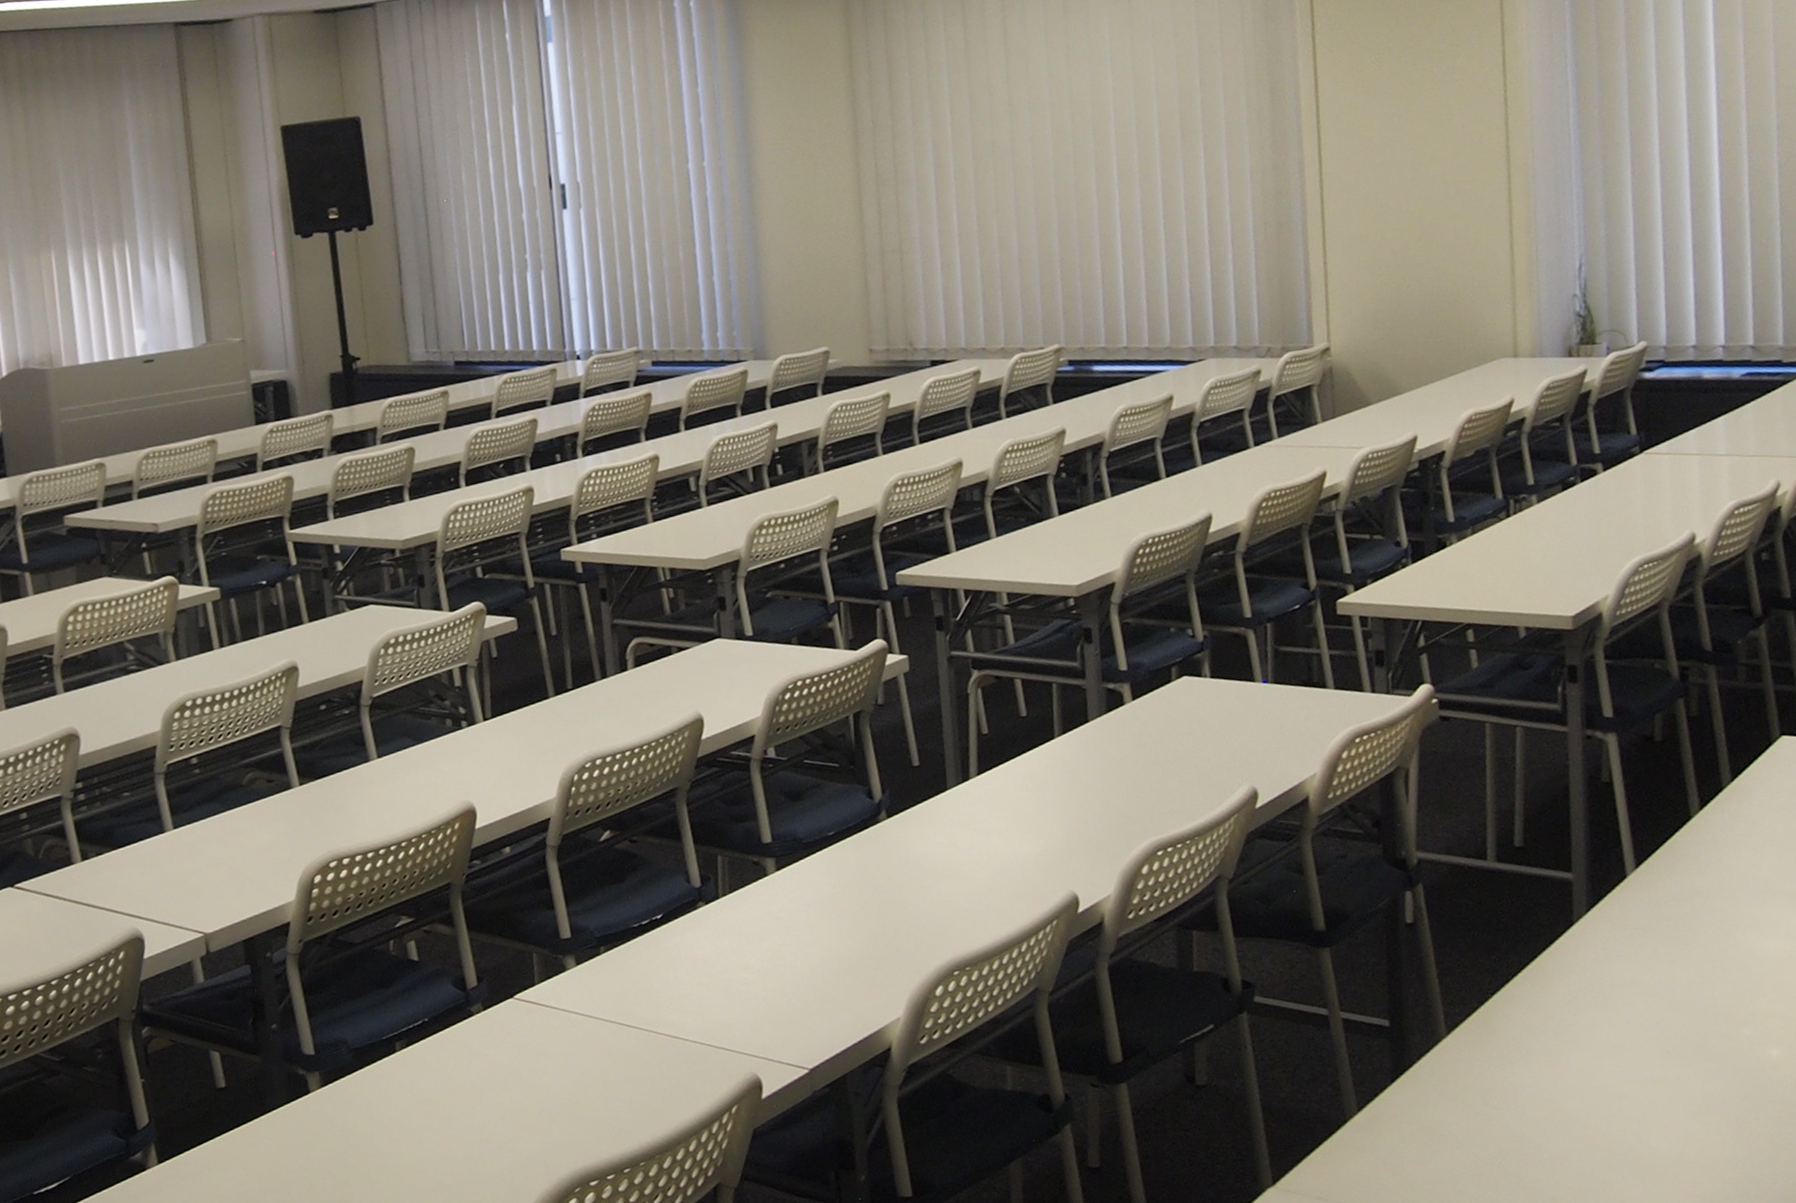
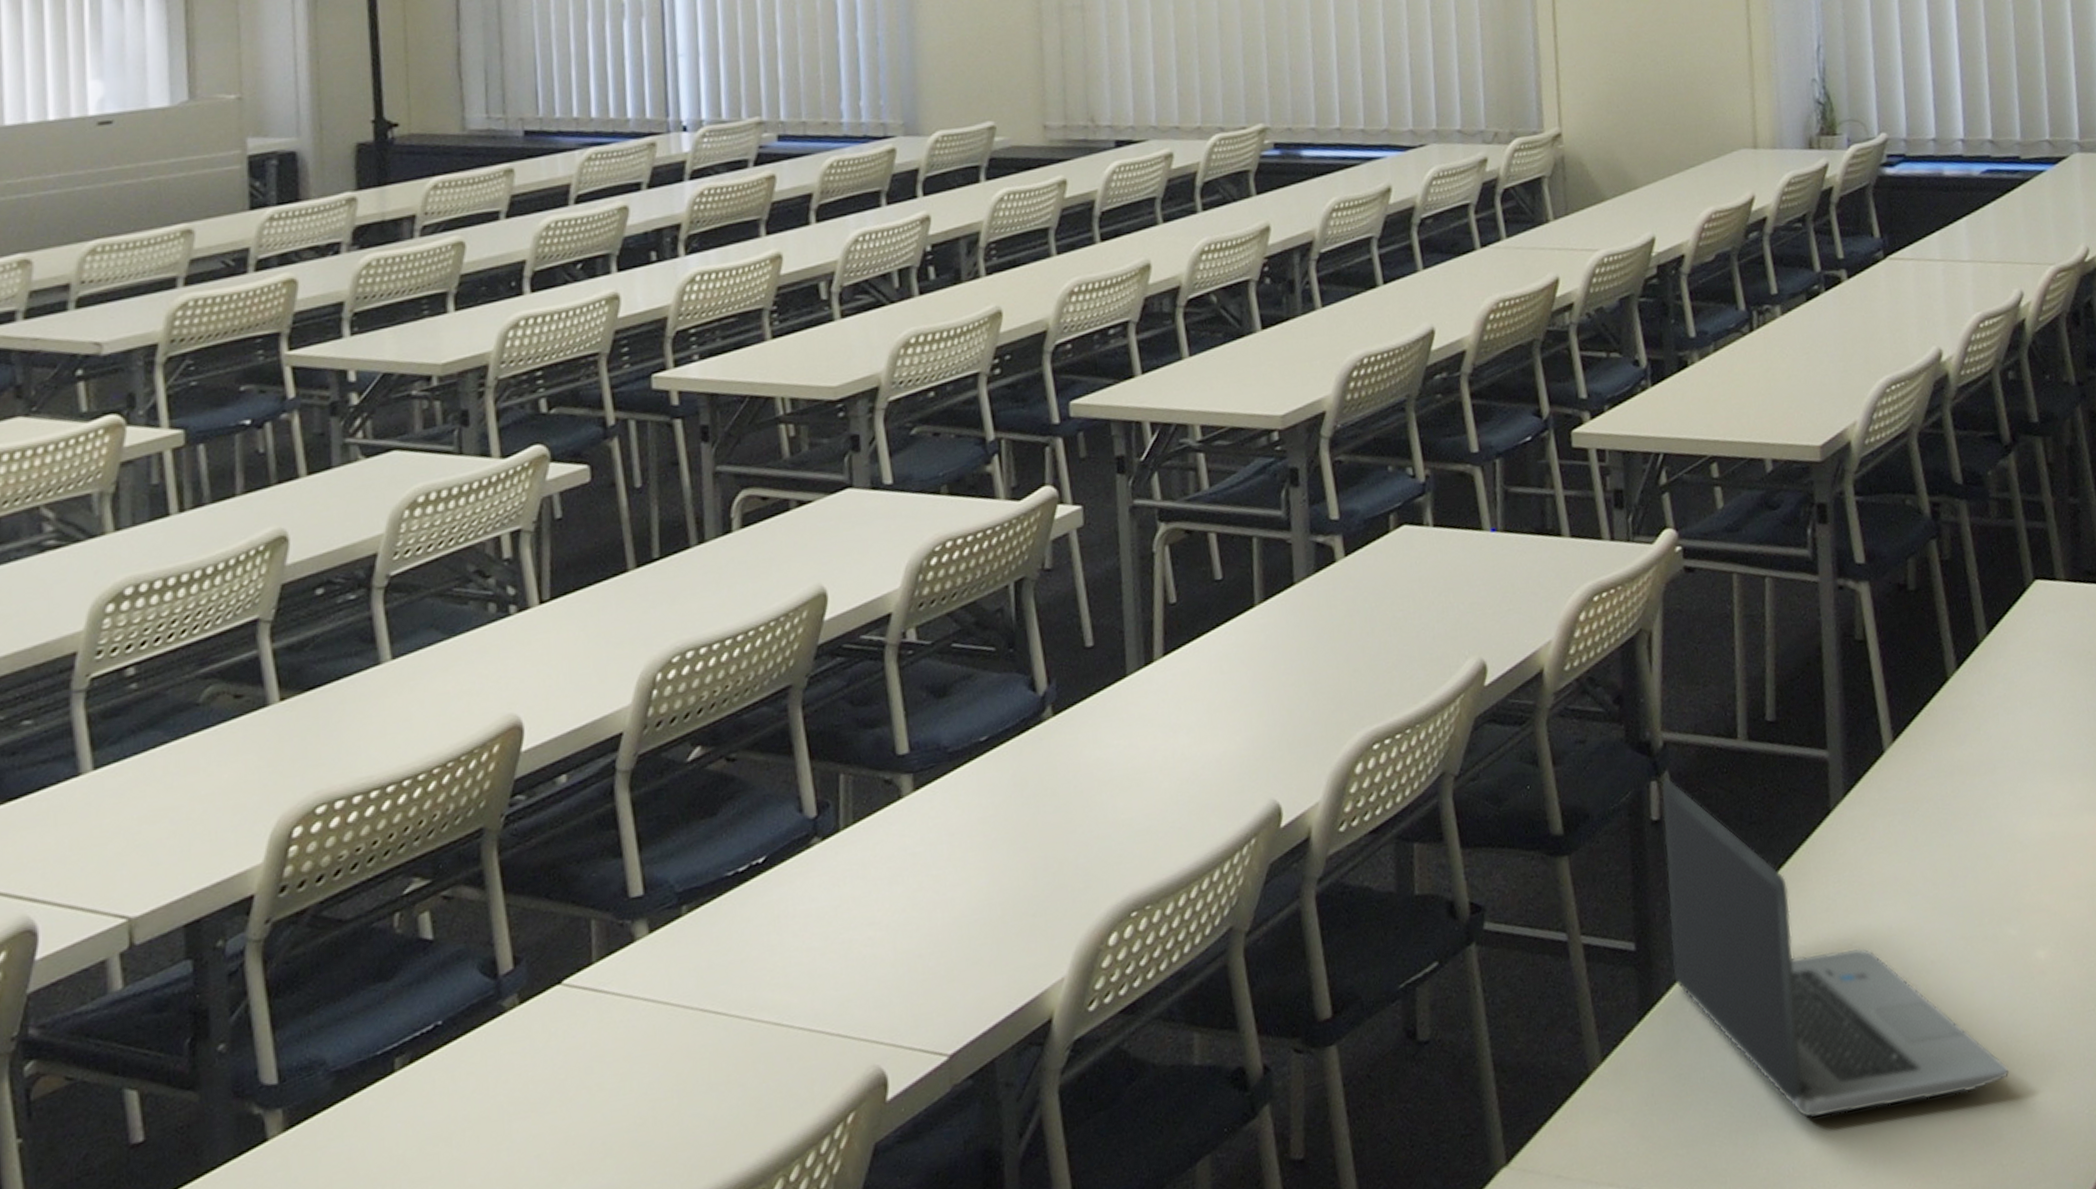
laptop computer: none [1415,889,1739,1170] -> present [1661,777,2010,1119]

